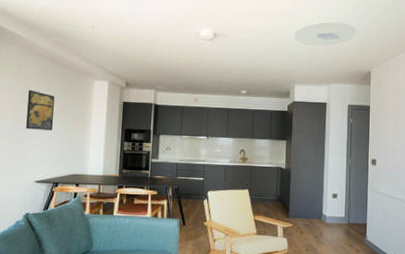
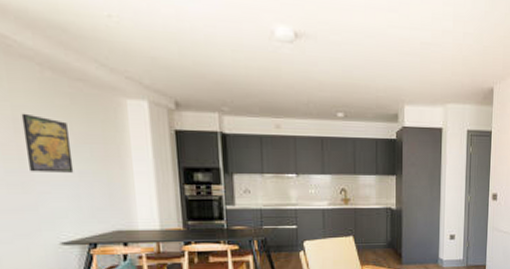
ceiling light: present [293,21,357,46] -> none [400,20,478,55]

